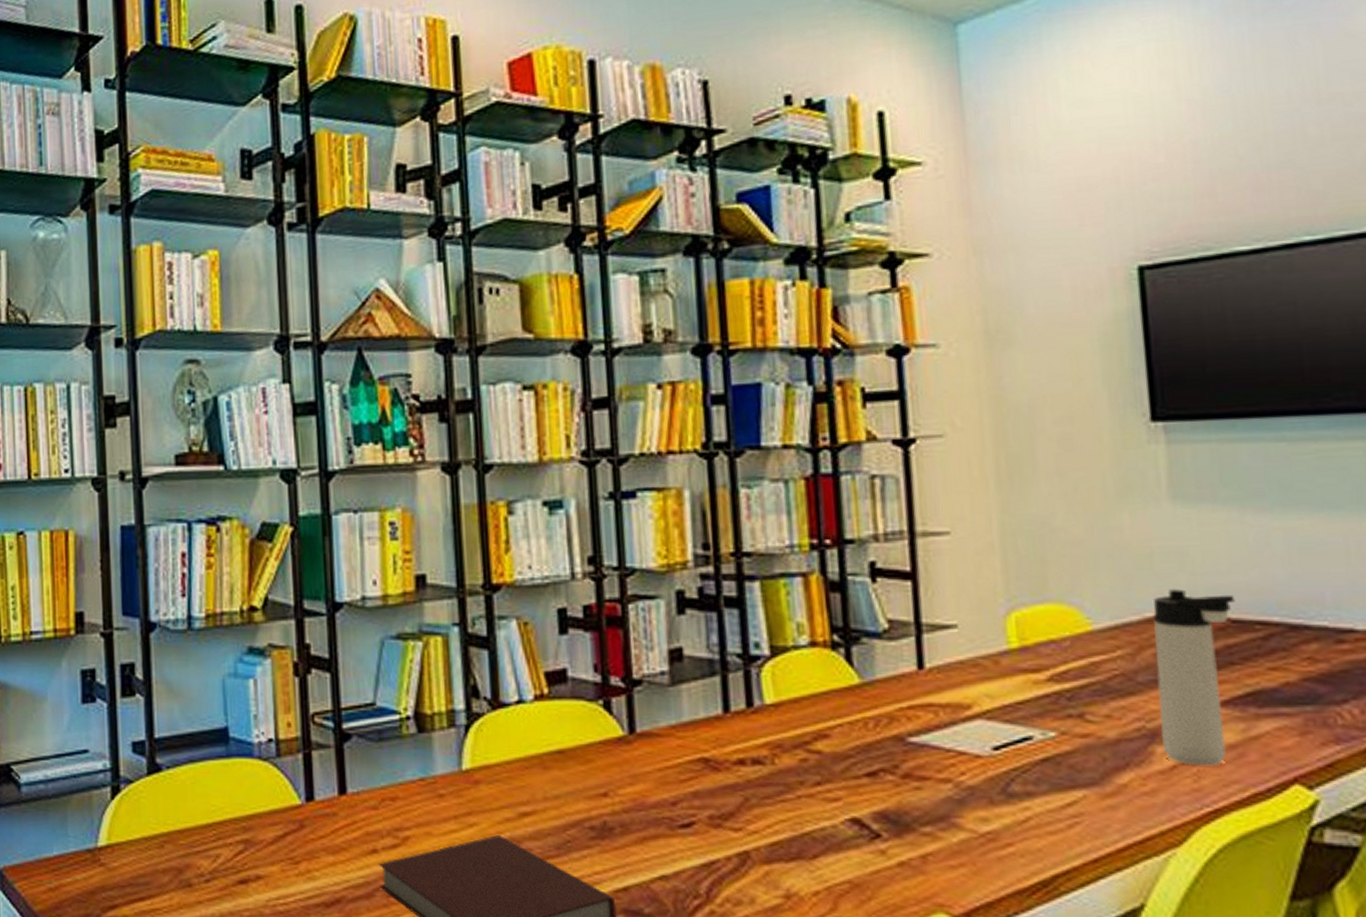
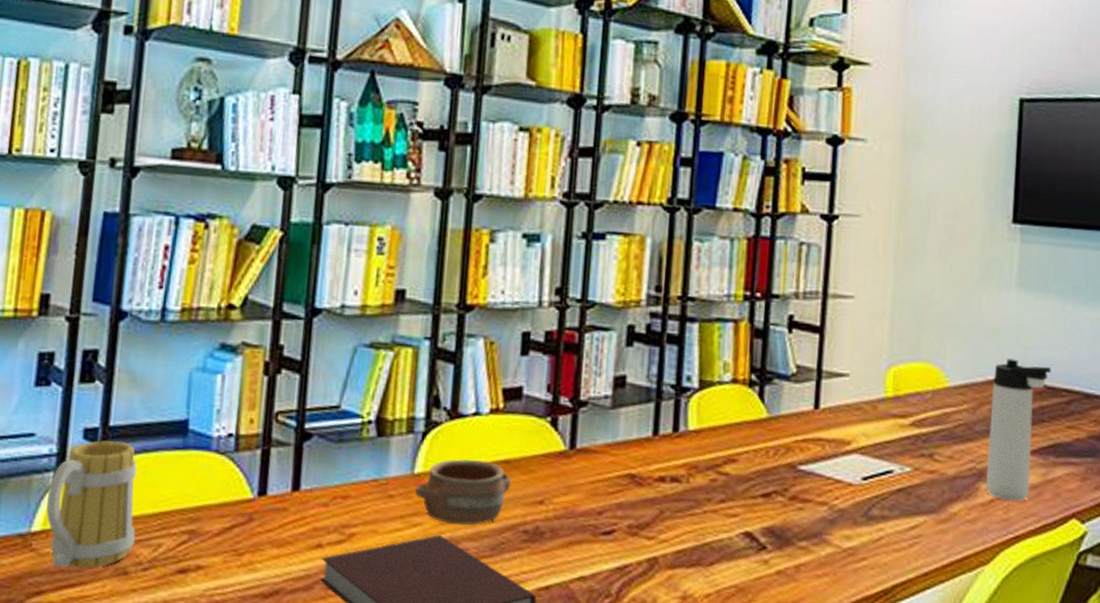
mug: none [108,753,194,882] -> present [46,440,137,568]
pottery: none [466,751,569,824] -> present [415,458,512,526]

